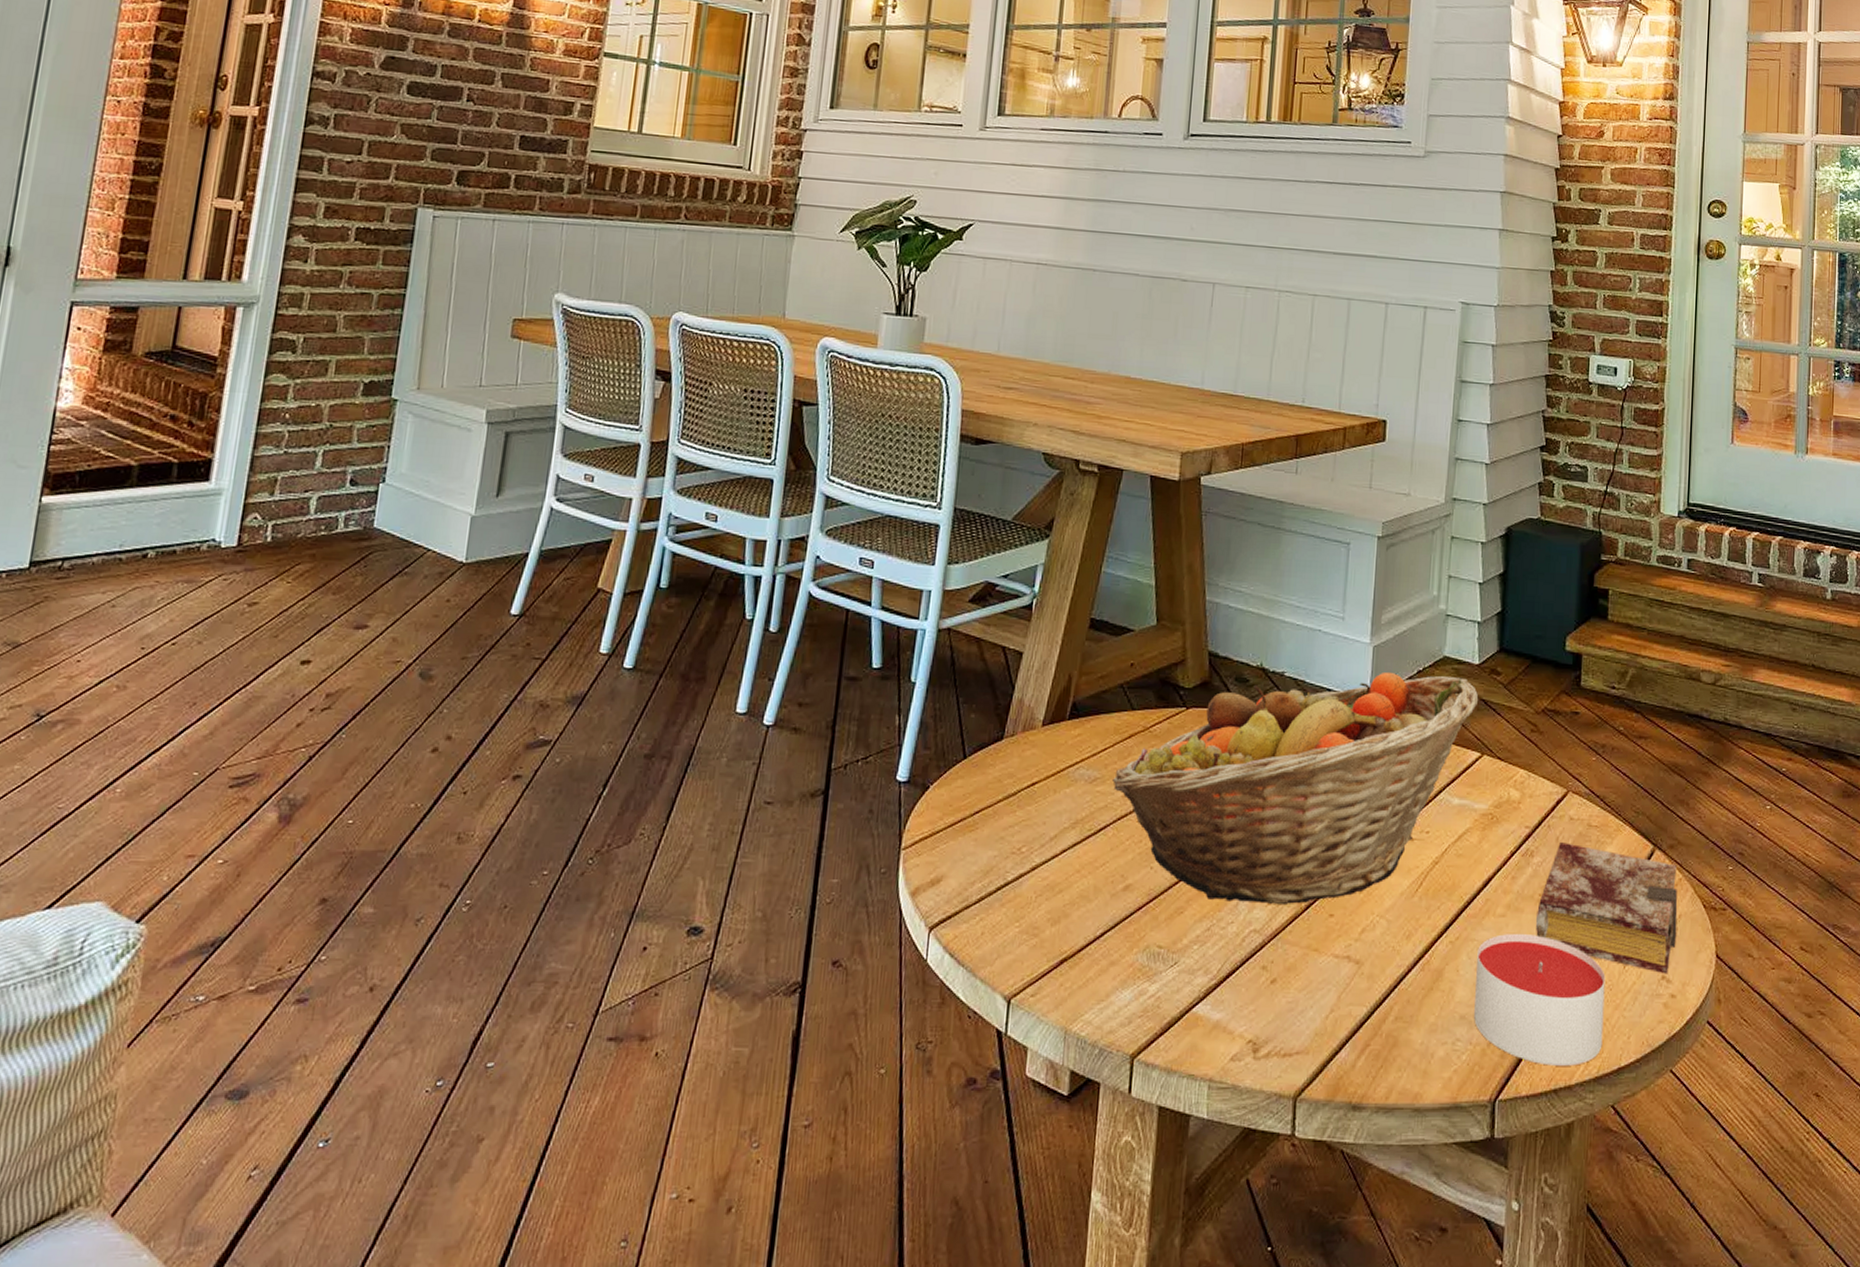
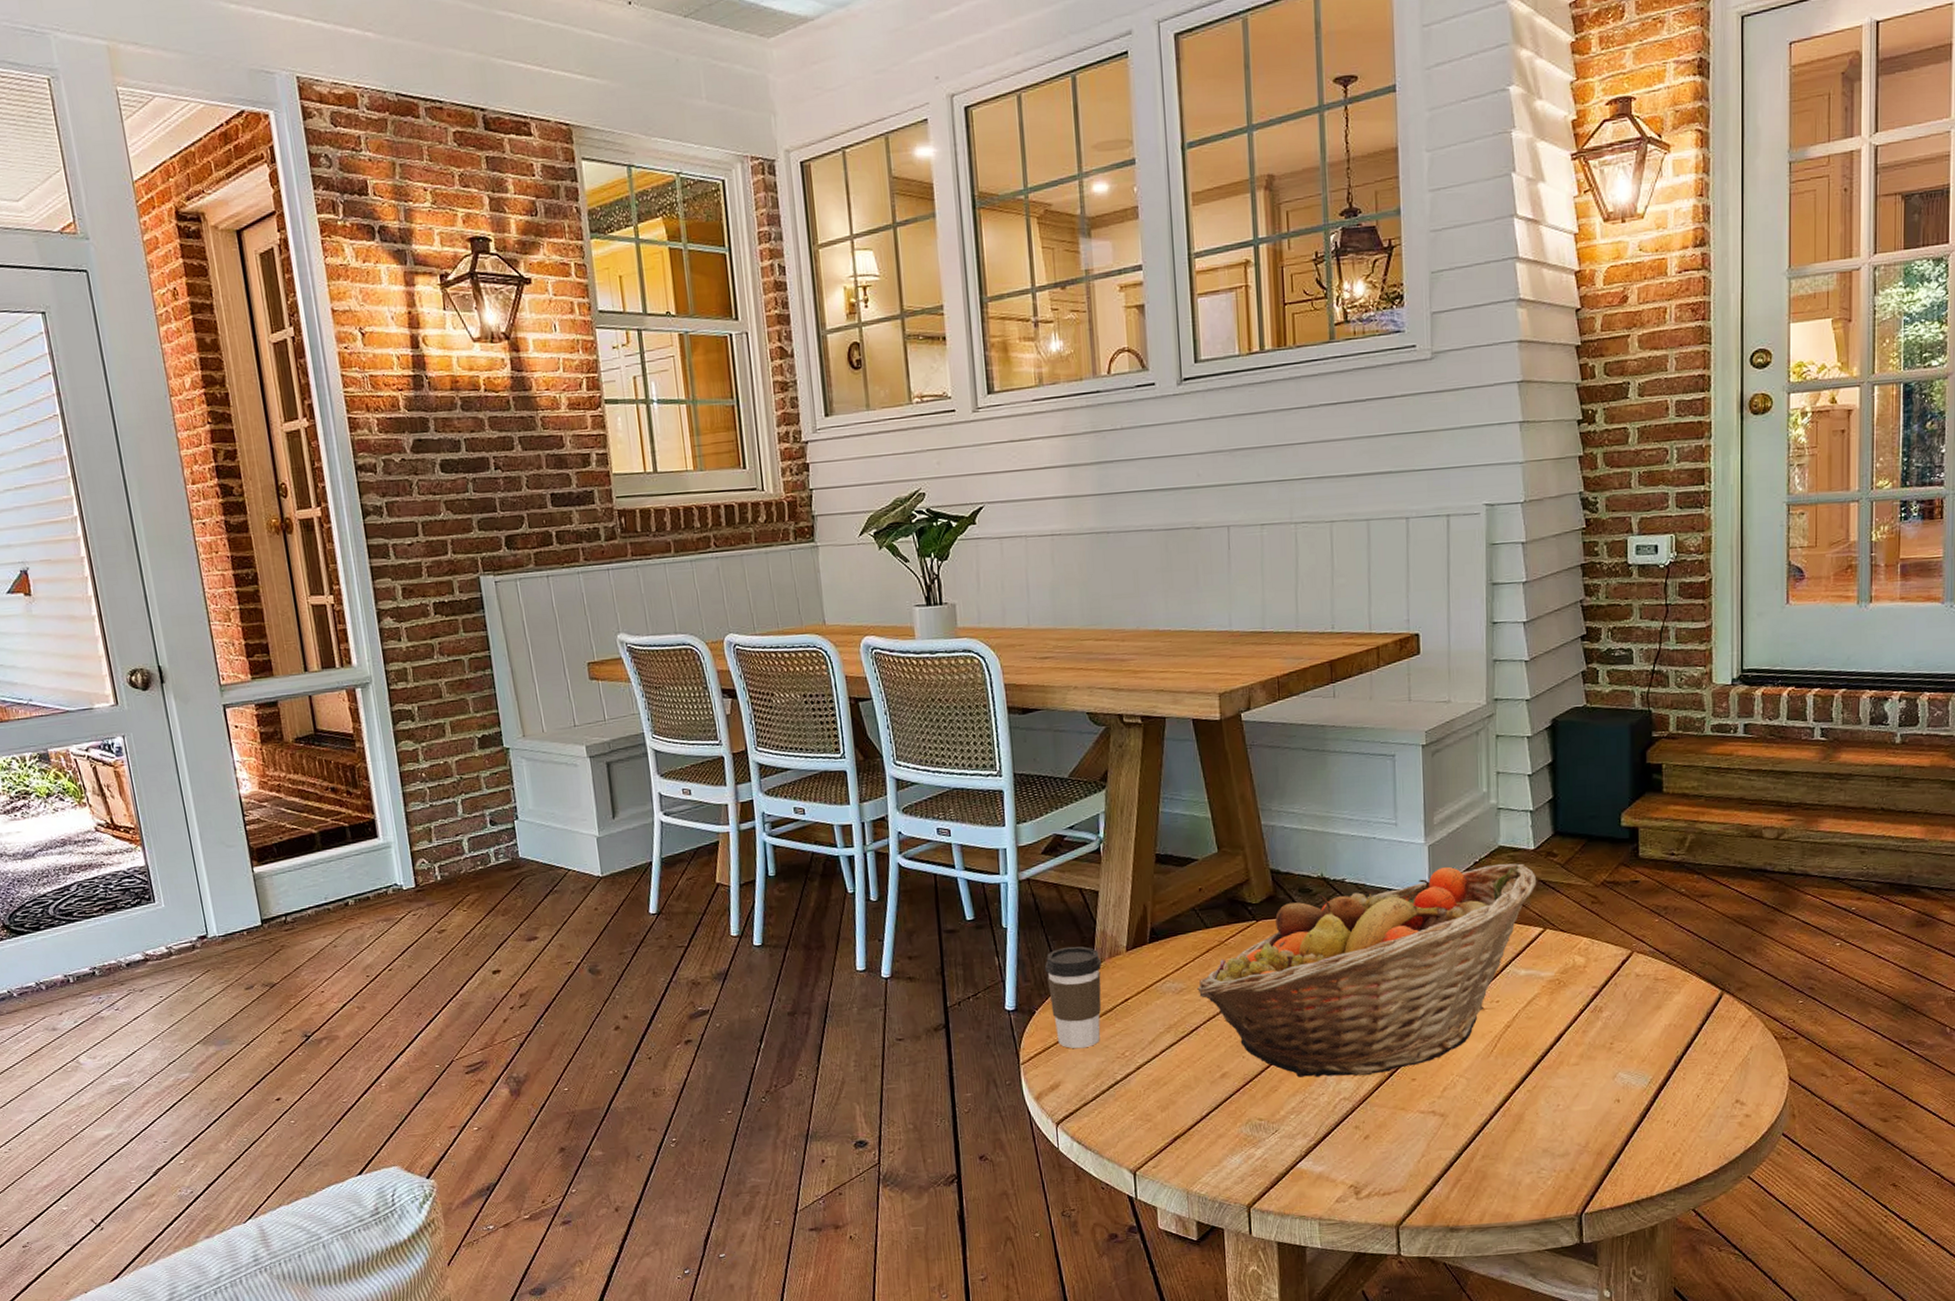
coffee cup: none [948,713,1013,838] -> present [1045,946,1102,1049]
candle: present [1474,934,1606,1066] -> none [1555,1077,1681,1183]
book: present [1536,842,1678,974] -> none [1609,996,1749,1099]

